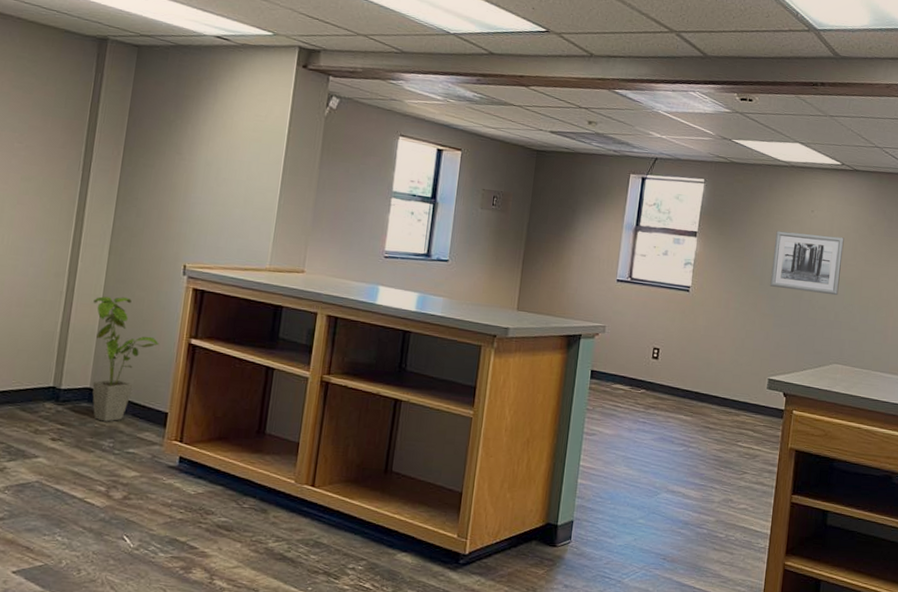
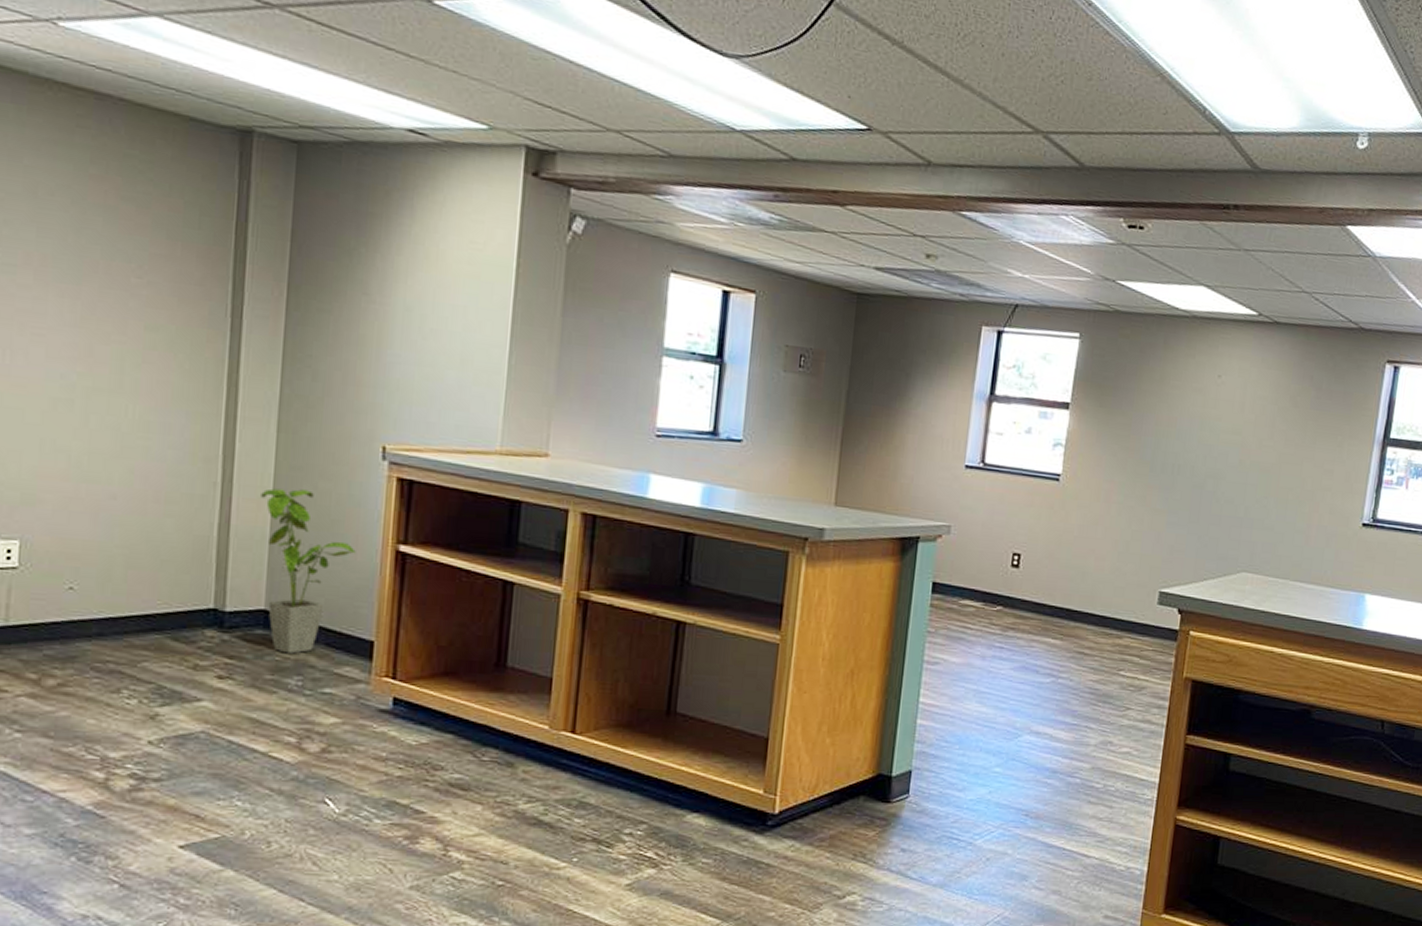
wall art: present [770,231,844,296] -> none [1163,402,1260,486]

